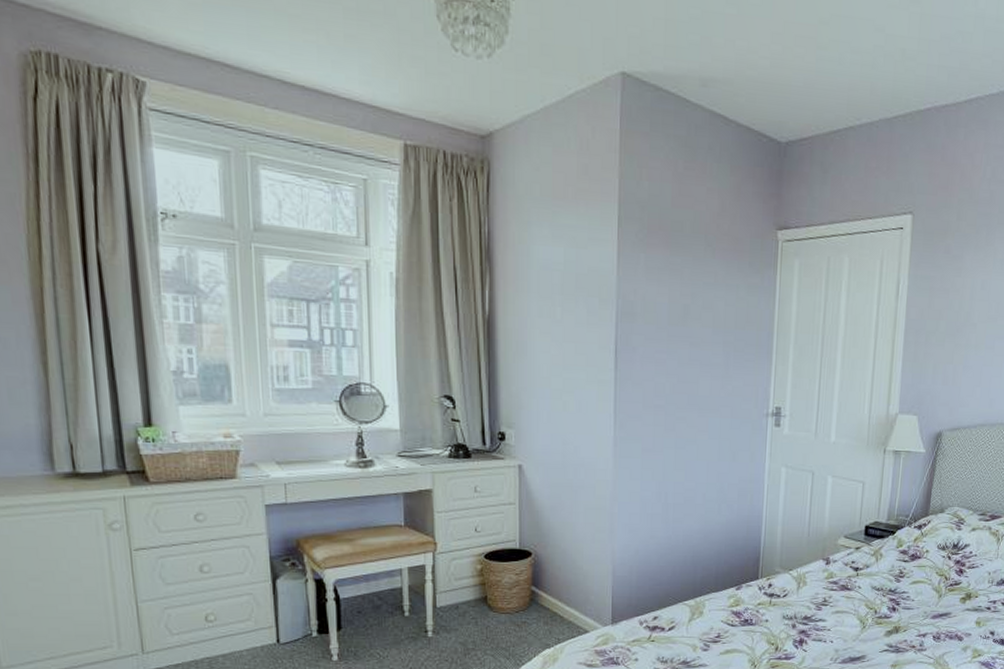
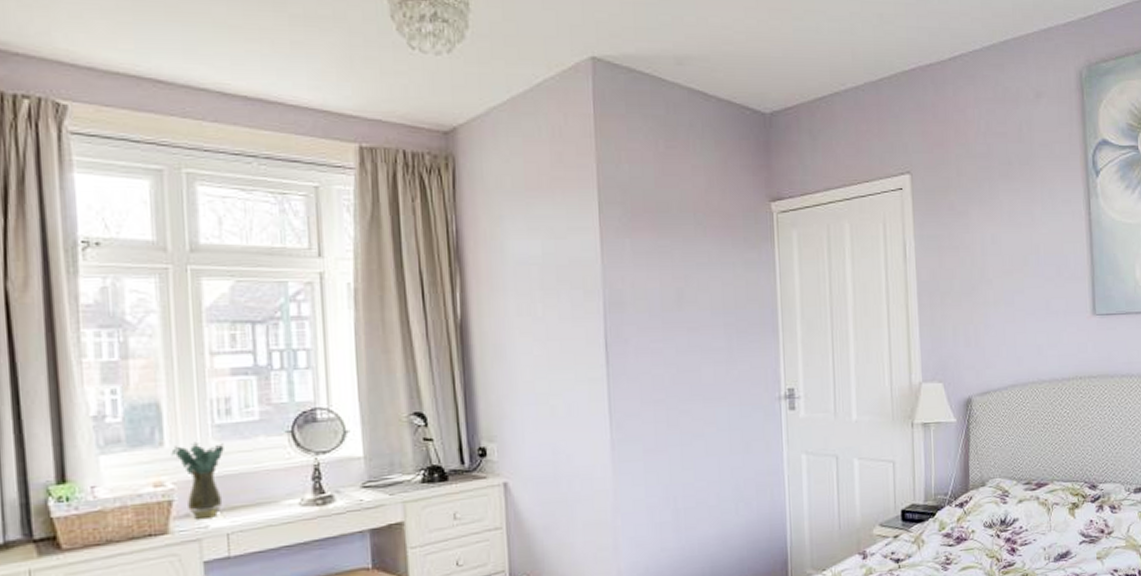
vase: none [238,402,282,469] -> present [171,441,224,519]

